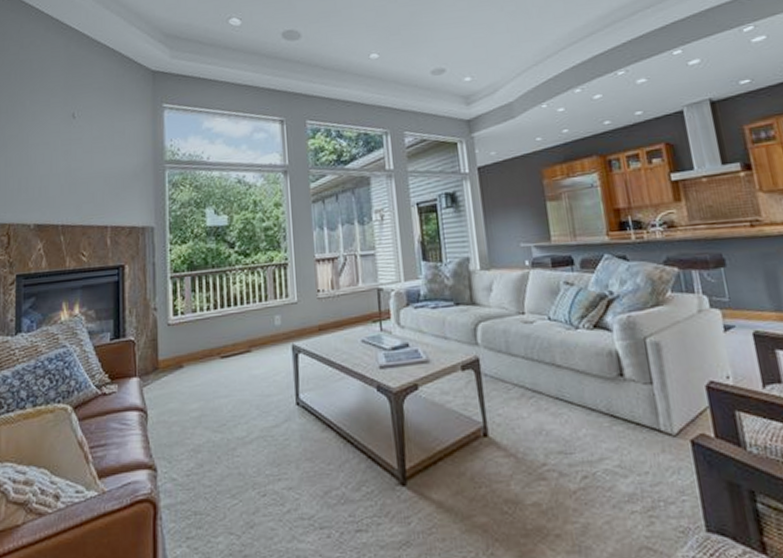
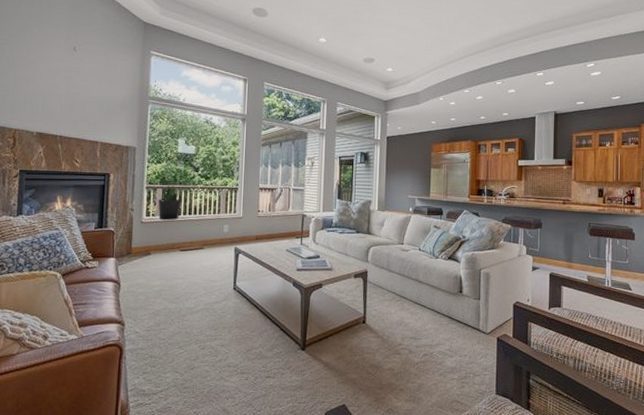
planter: none [187,269,216,319] -> present [158,183,181,221]

